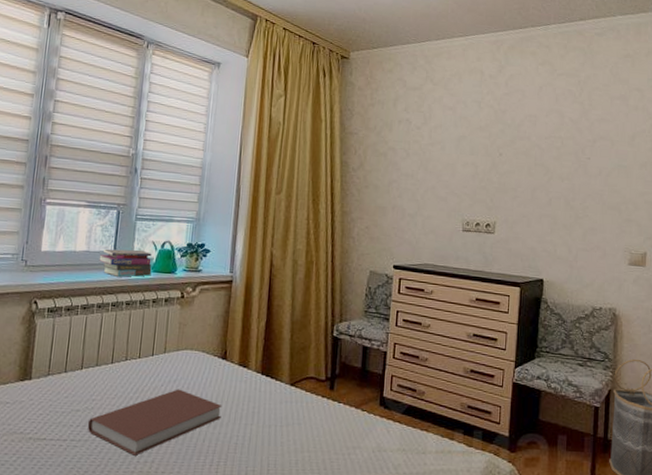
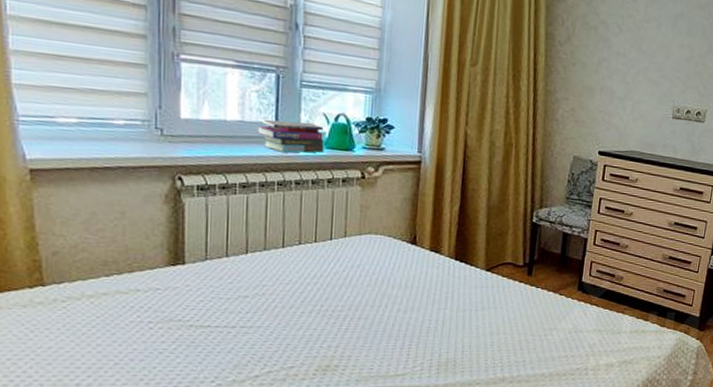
book: present [87,389,222,456] -> none [259,274,413,341]

